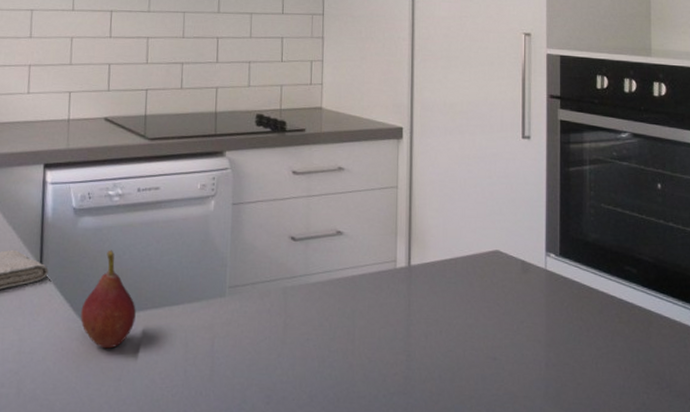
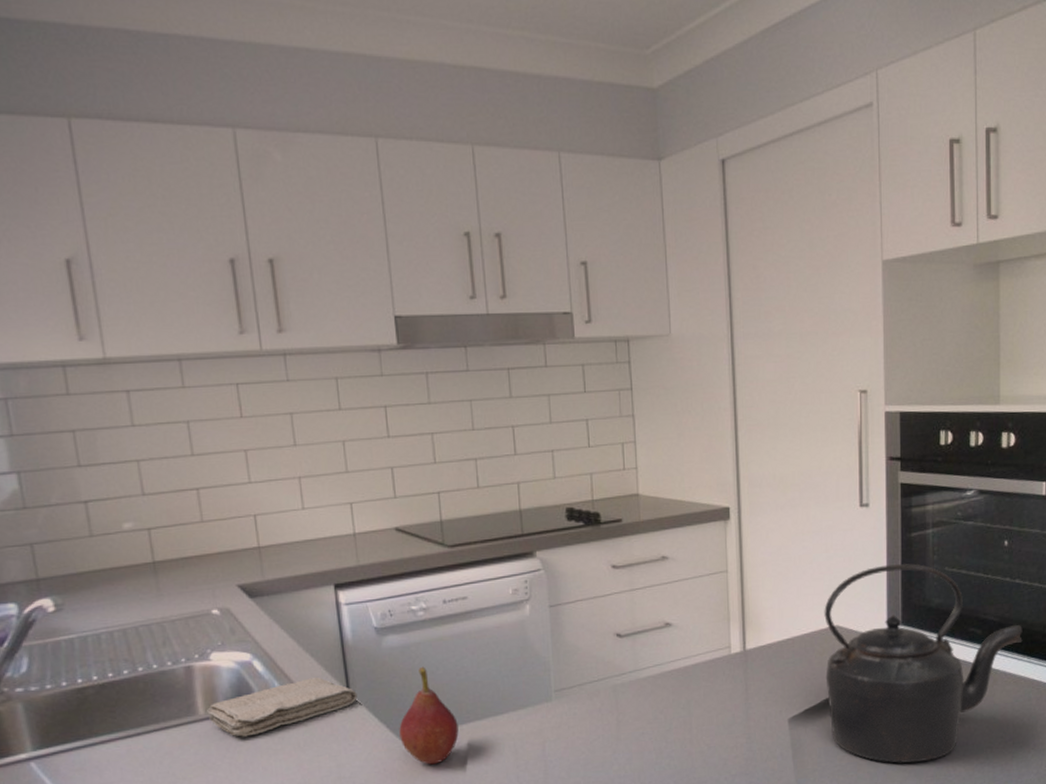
kettle: none [485,196,677,401] -> present [824,564,1023,764]

